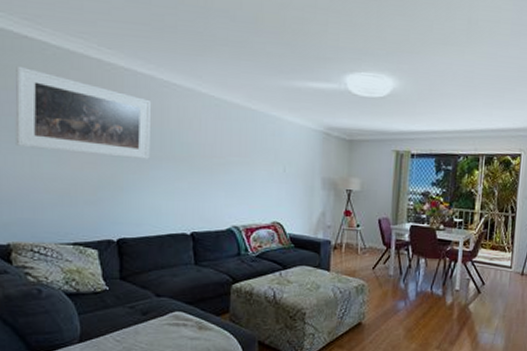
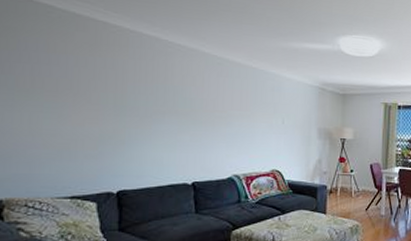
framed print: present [15,65,152,159] -> none [14,27,156,114]

